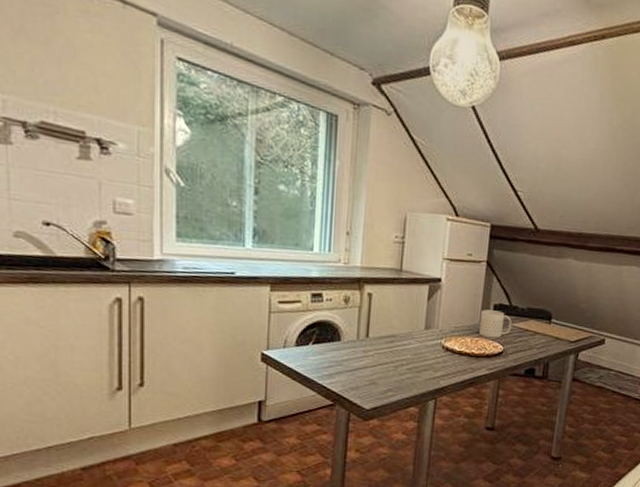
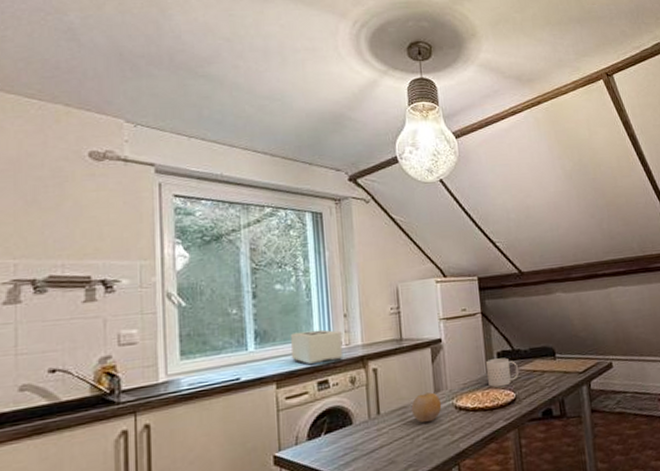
toaster: none [289,239,342,278] -> present [291,329,343,367]
fruit: none [399,327,430,356] -> present [411,392,442,423]

